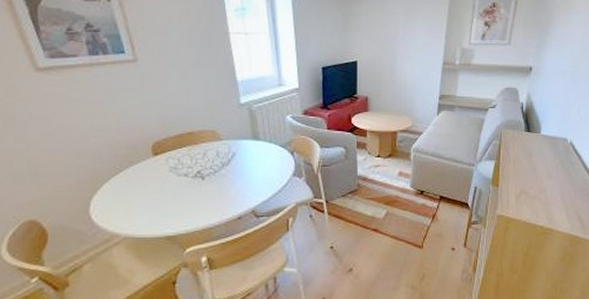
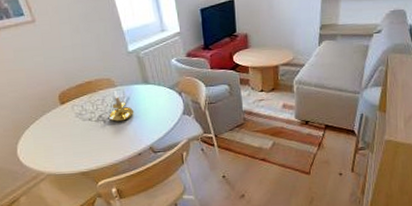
candle holder: none [209,145,239,180] -> present [109,91,134,122]

